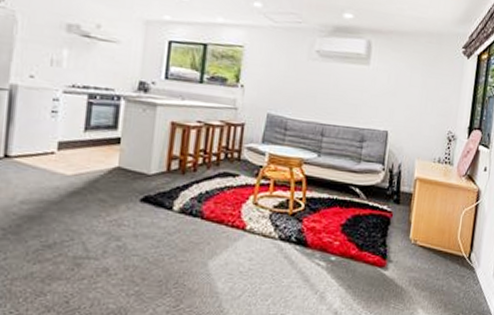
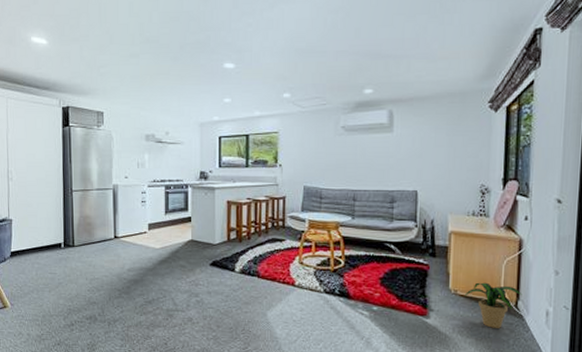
potted plant: none [423,232,476,281] -> present [464,282,522,328]

